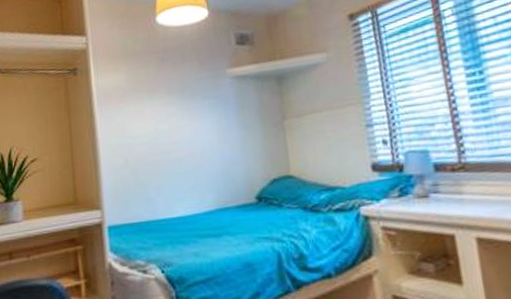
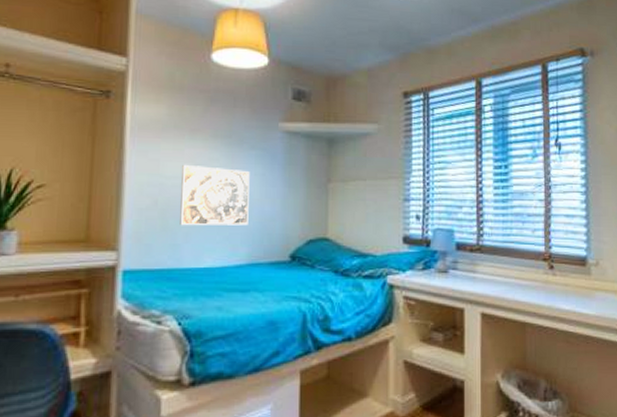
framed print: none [145,120,212,180] -> present [180,164,250,226]

